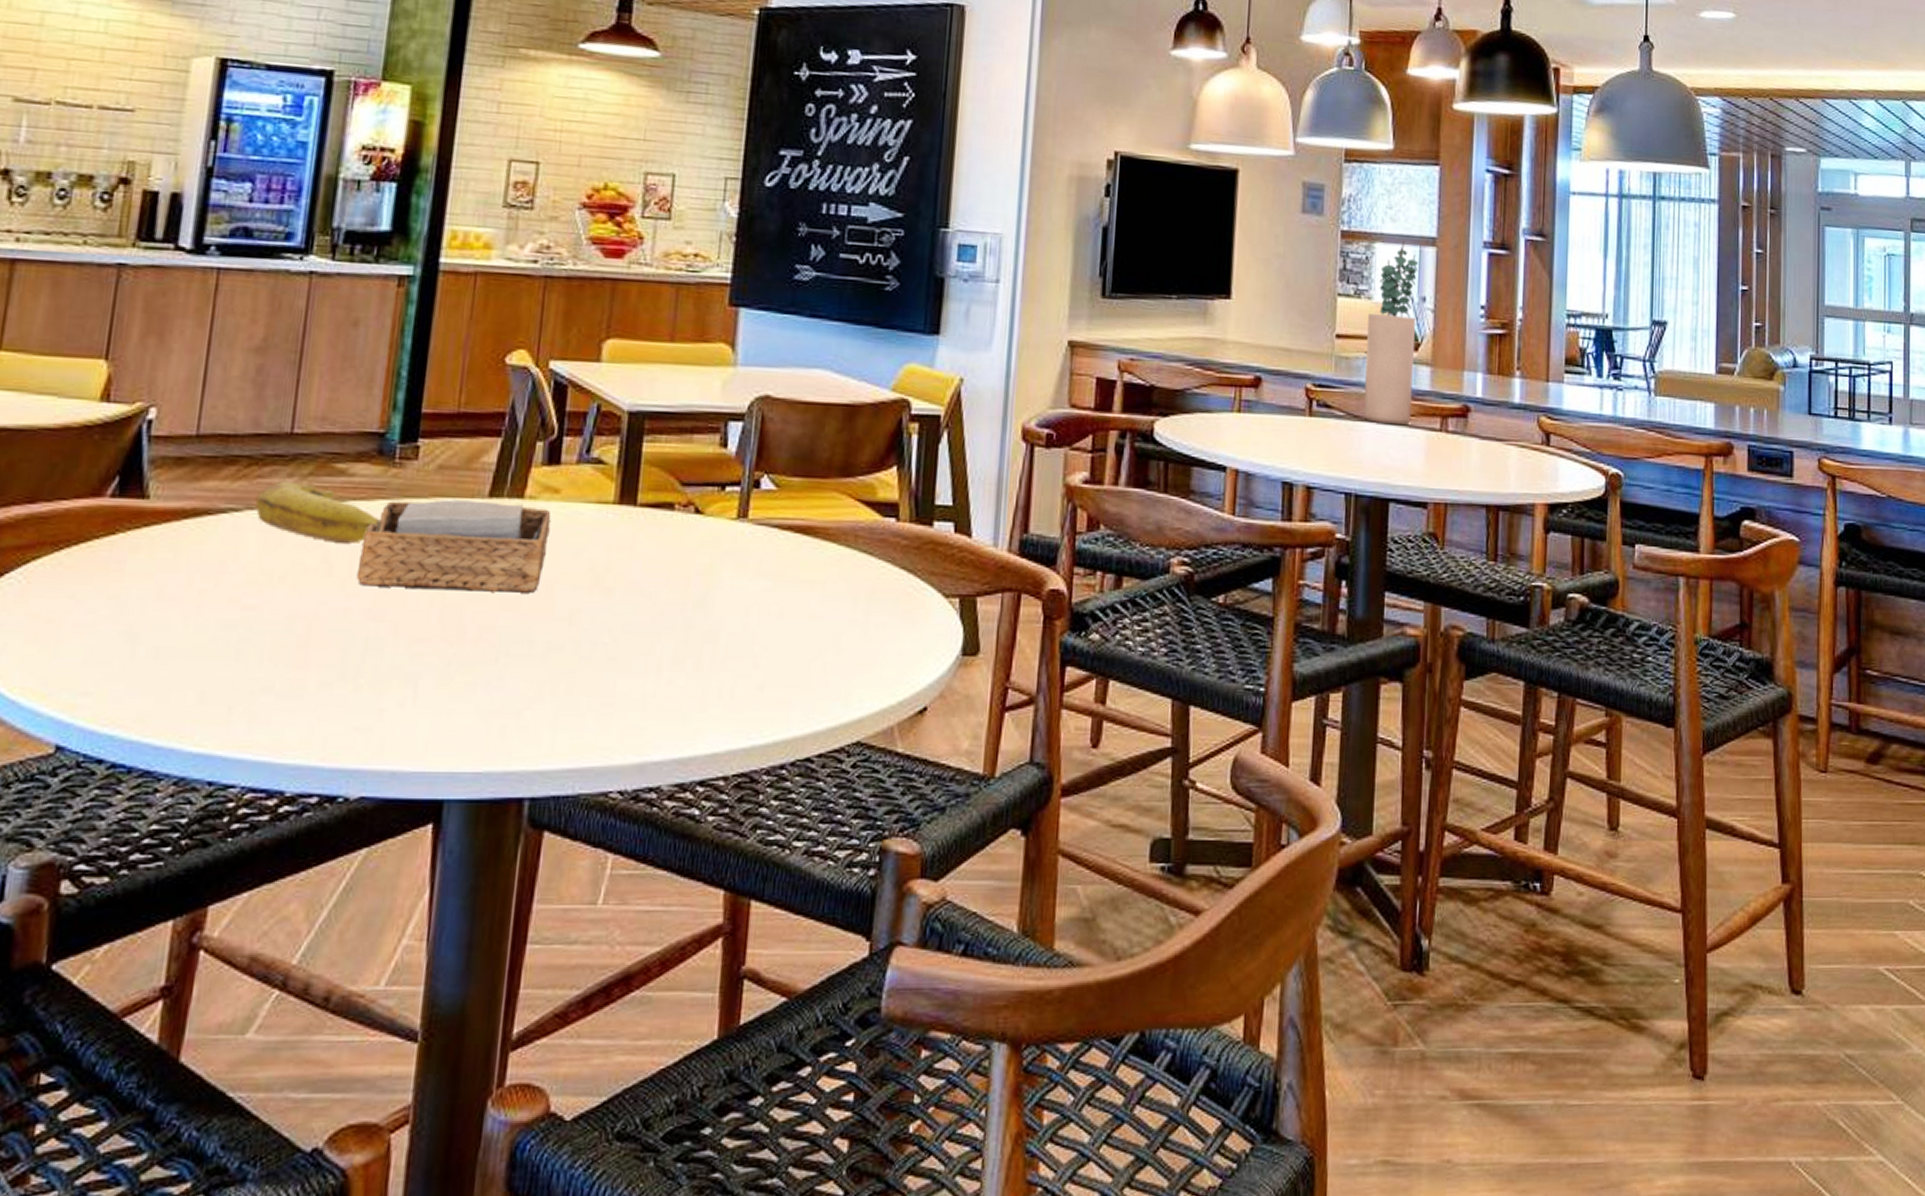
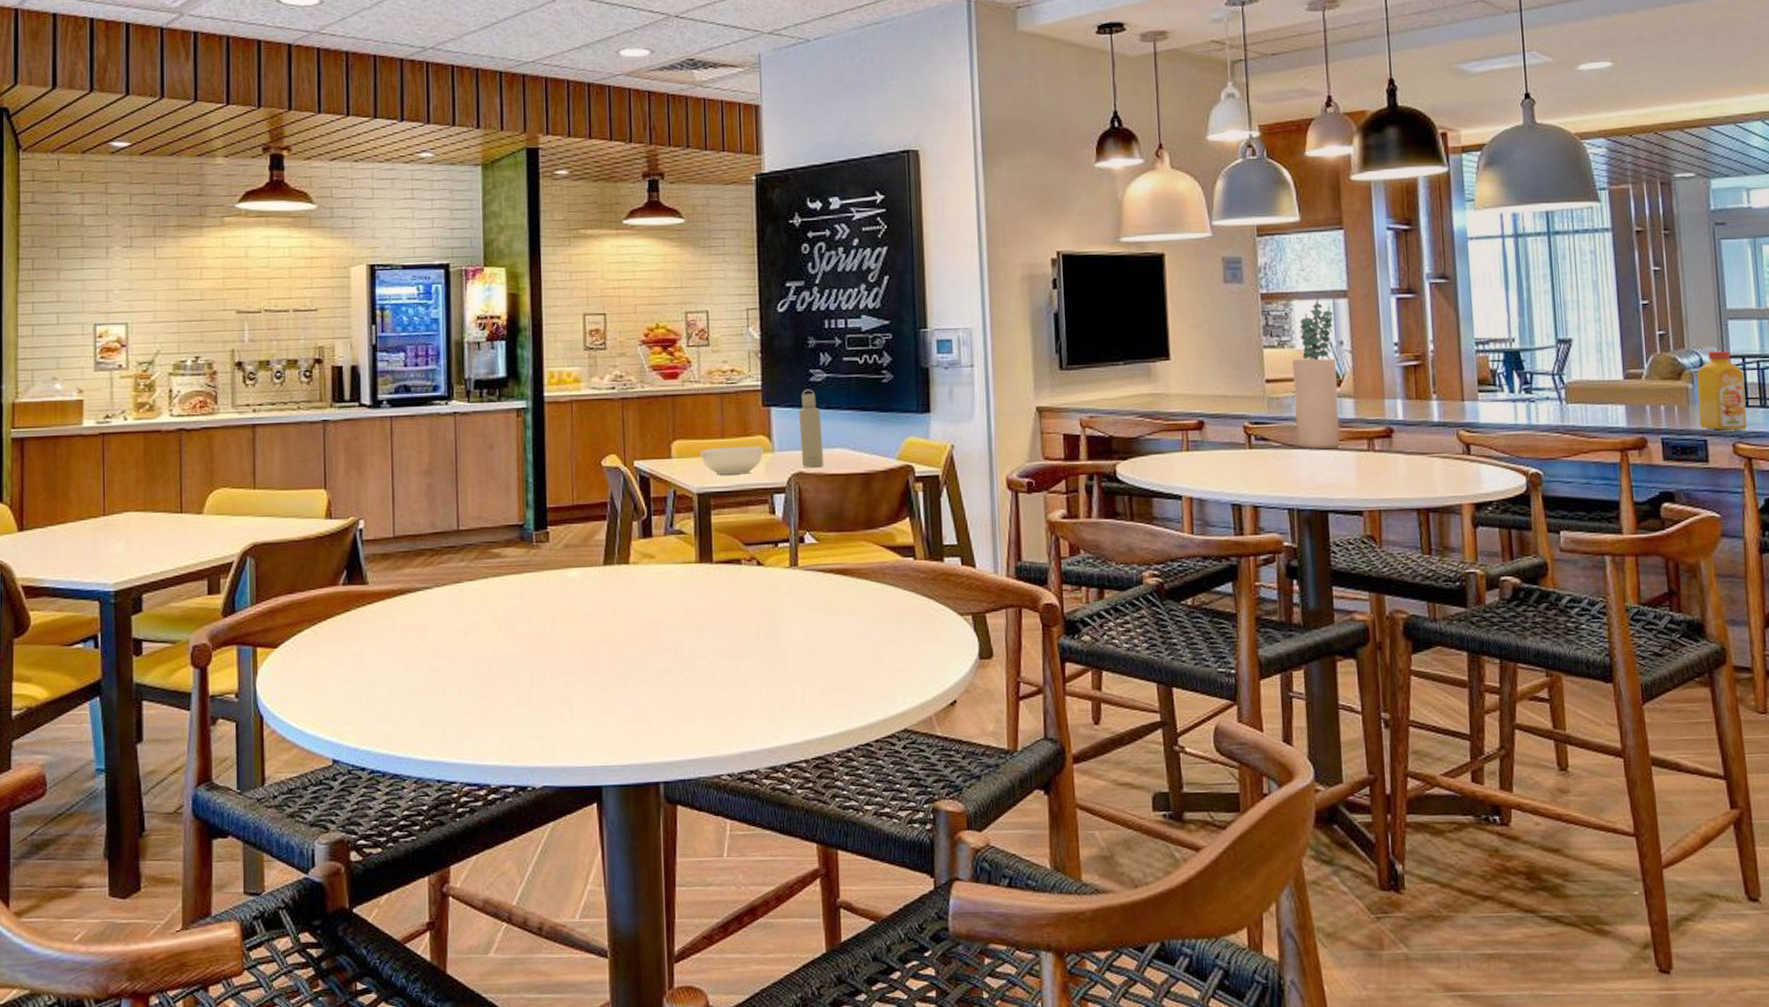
banana: present [255,480,382,543] -> none [441,564,531,606]
napkin holder: present [356,499,551,593] -> none [517,568,651,636]
bowl: none [638,353,724,392] -> present [699,446,764,475]
bottle: none [770,288,803,391] -> present [798,389,824,467]
juice bottle: none [1787,351,1835,443] -> present [1697,351,1747,430]

